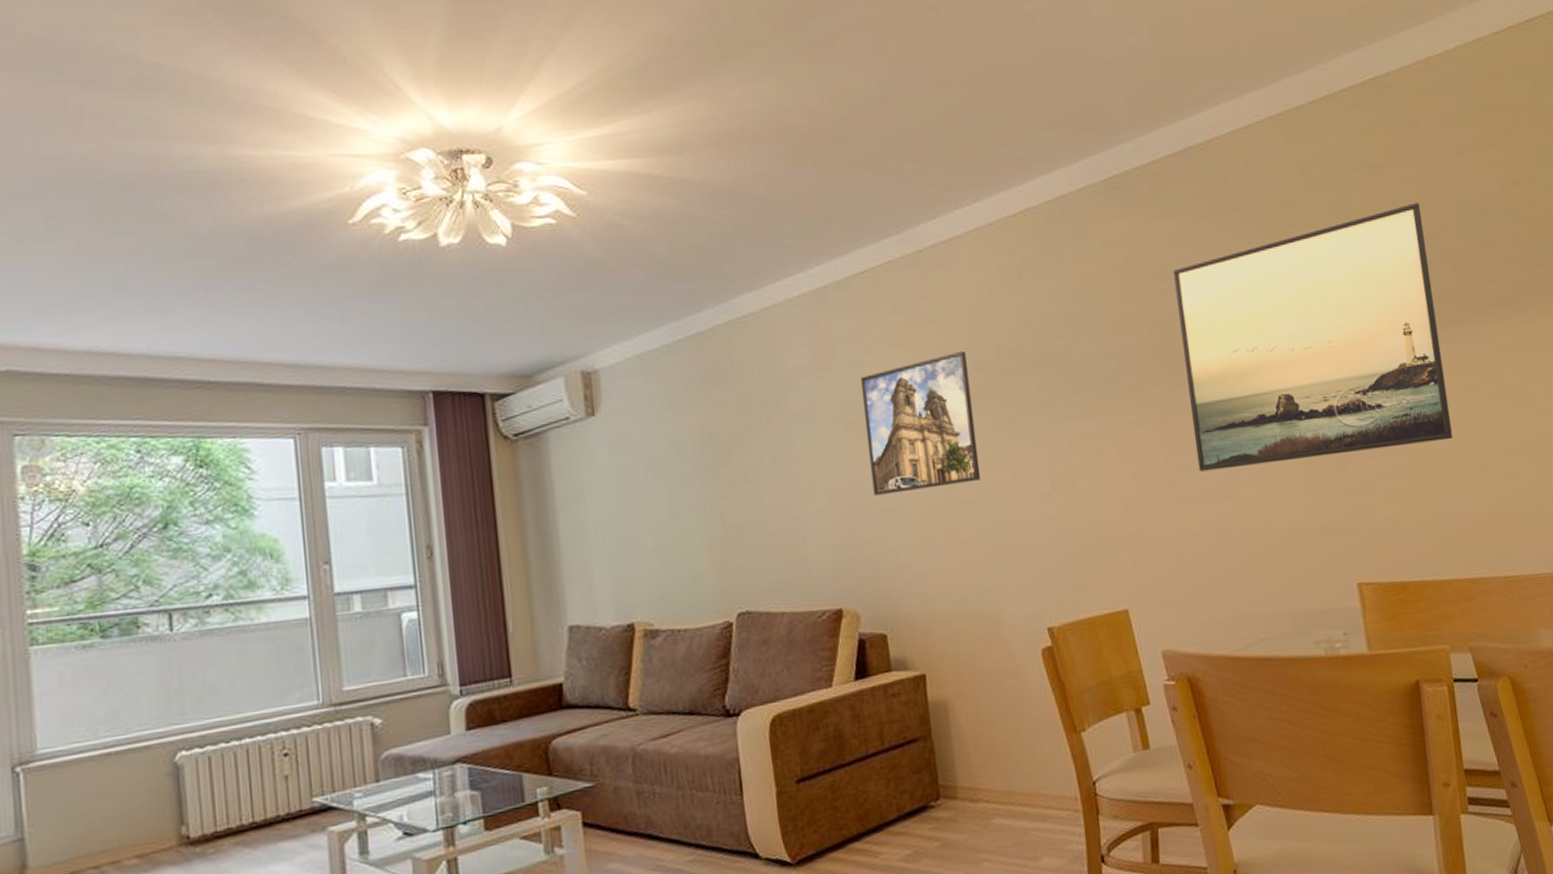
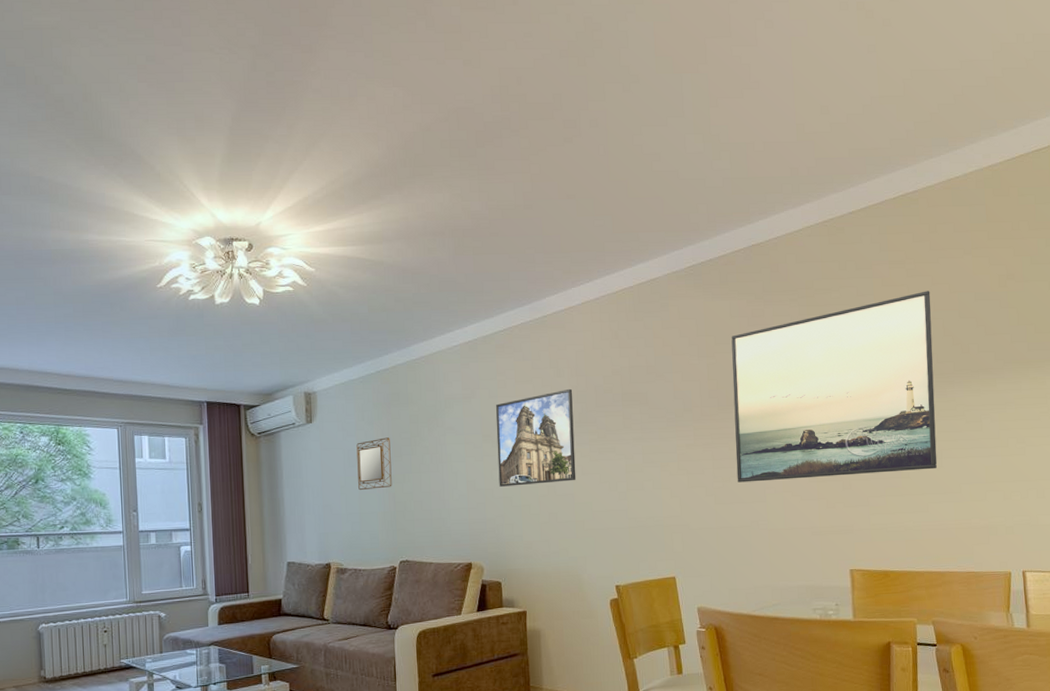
home mirror: none [663,431,719,513] -> present [356,437,392,491]

